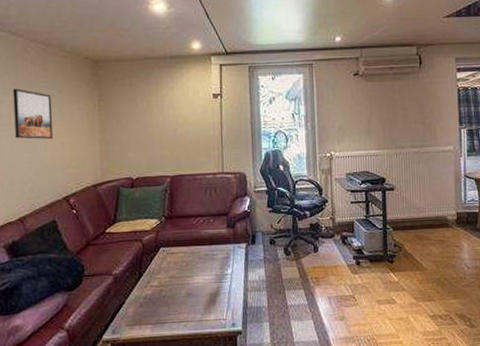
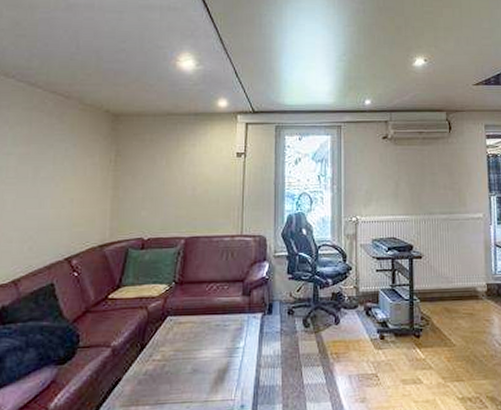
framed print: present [12,88,53,139] -> none [20,140,65,194]

